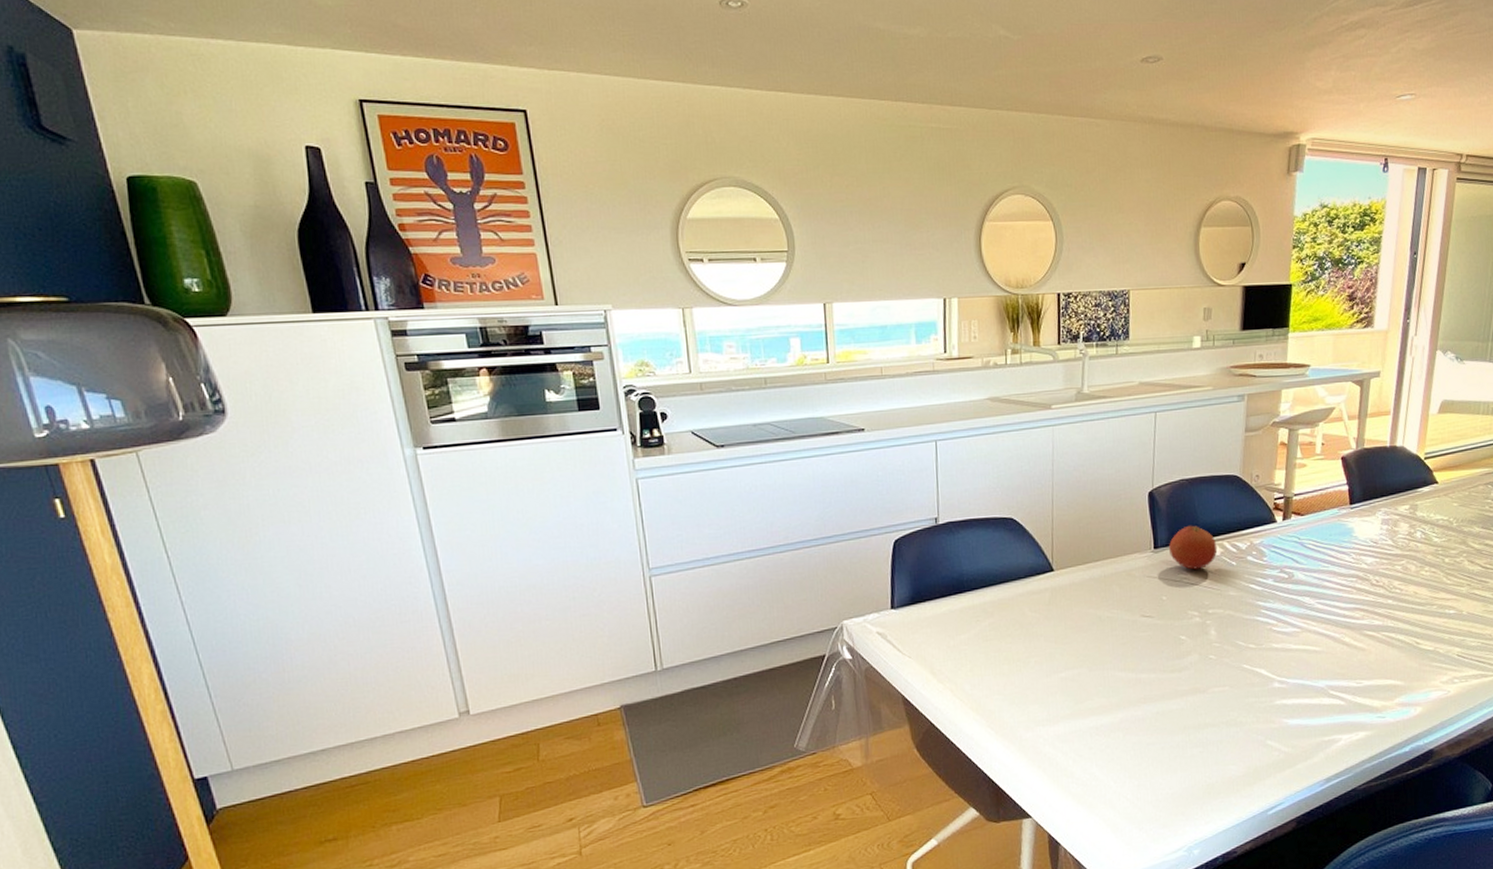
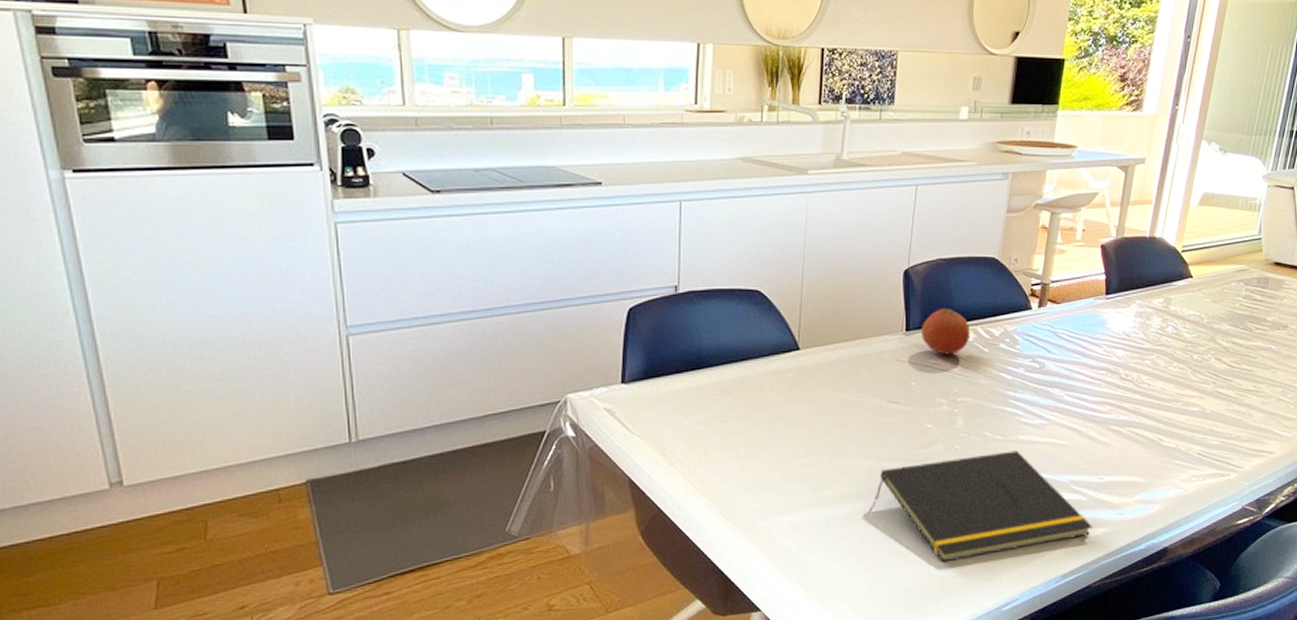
notepad: none [1134,658,1354,769] -> present [874,450,1093,563]

